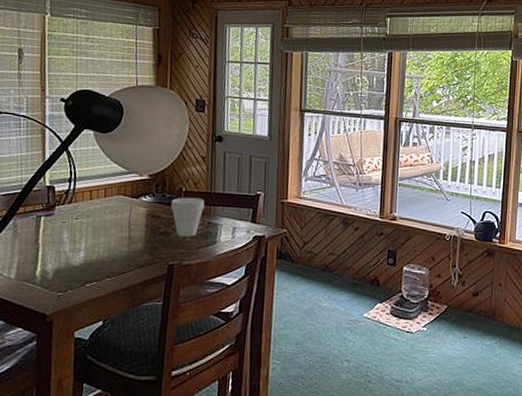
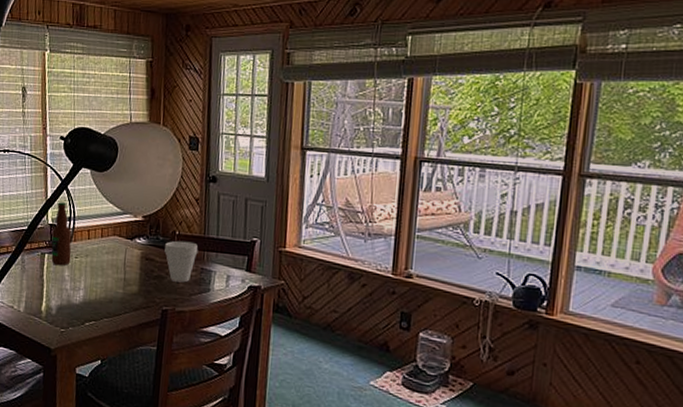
bottle: none [48,163,72,228] -> present [51,202,72,266]

